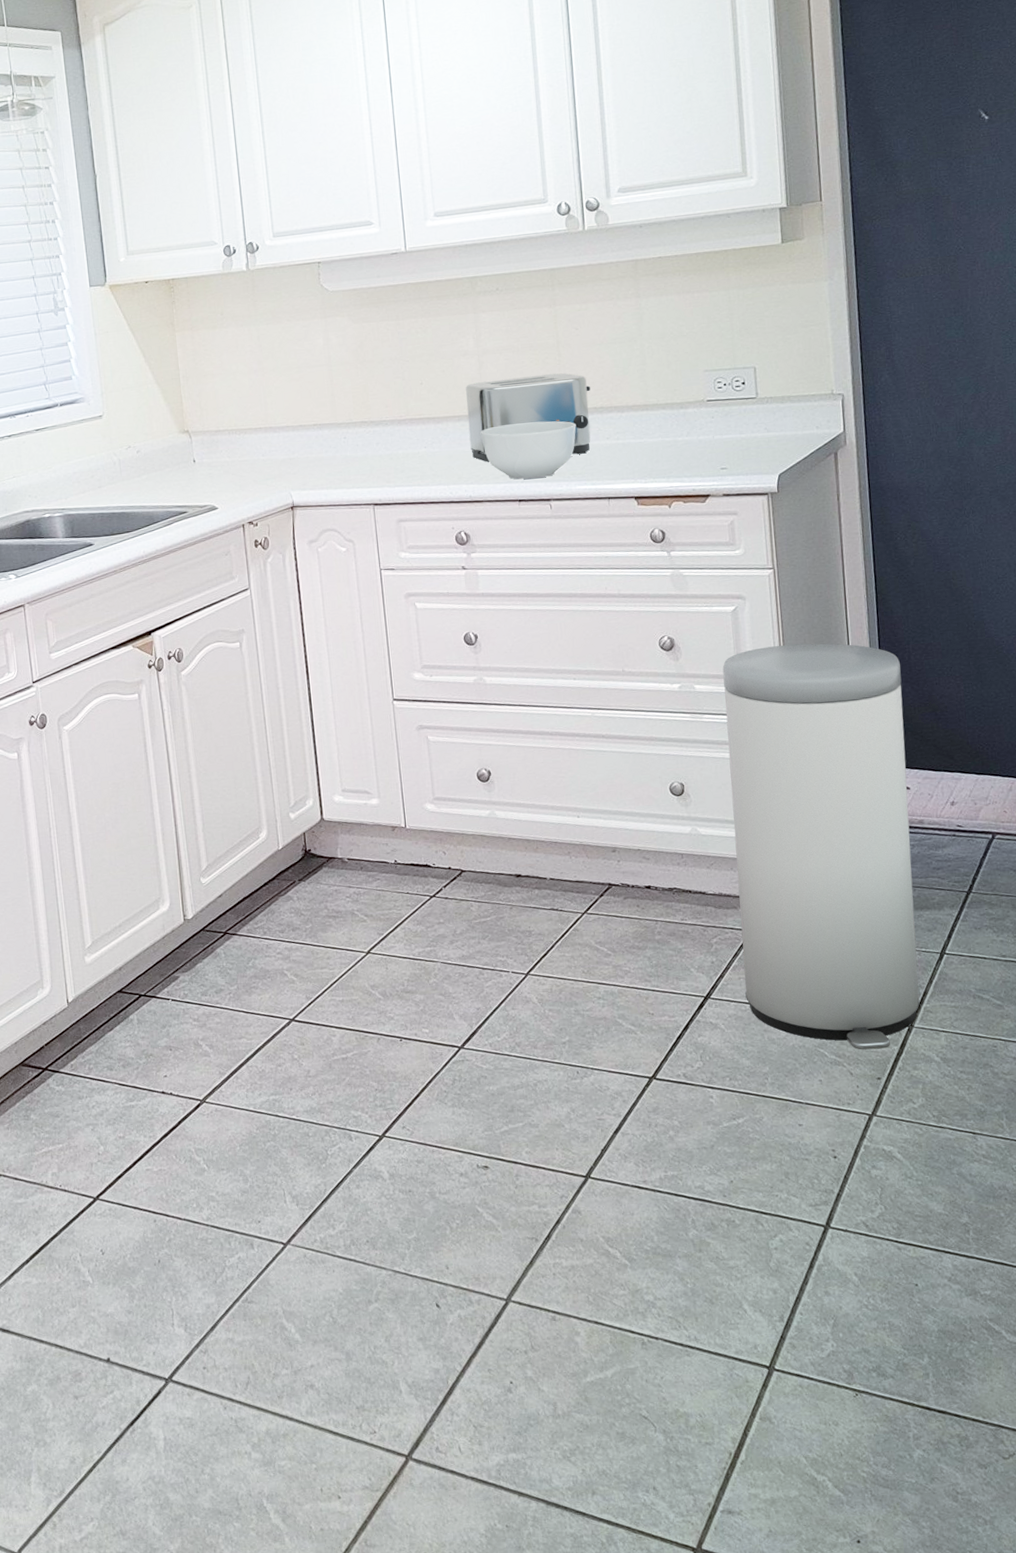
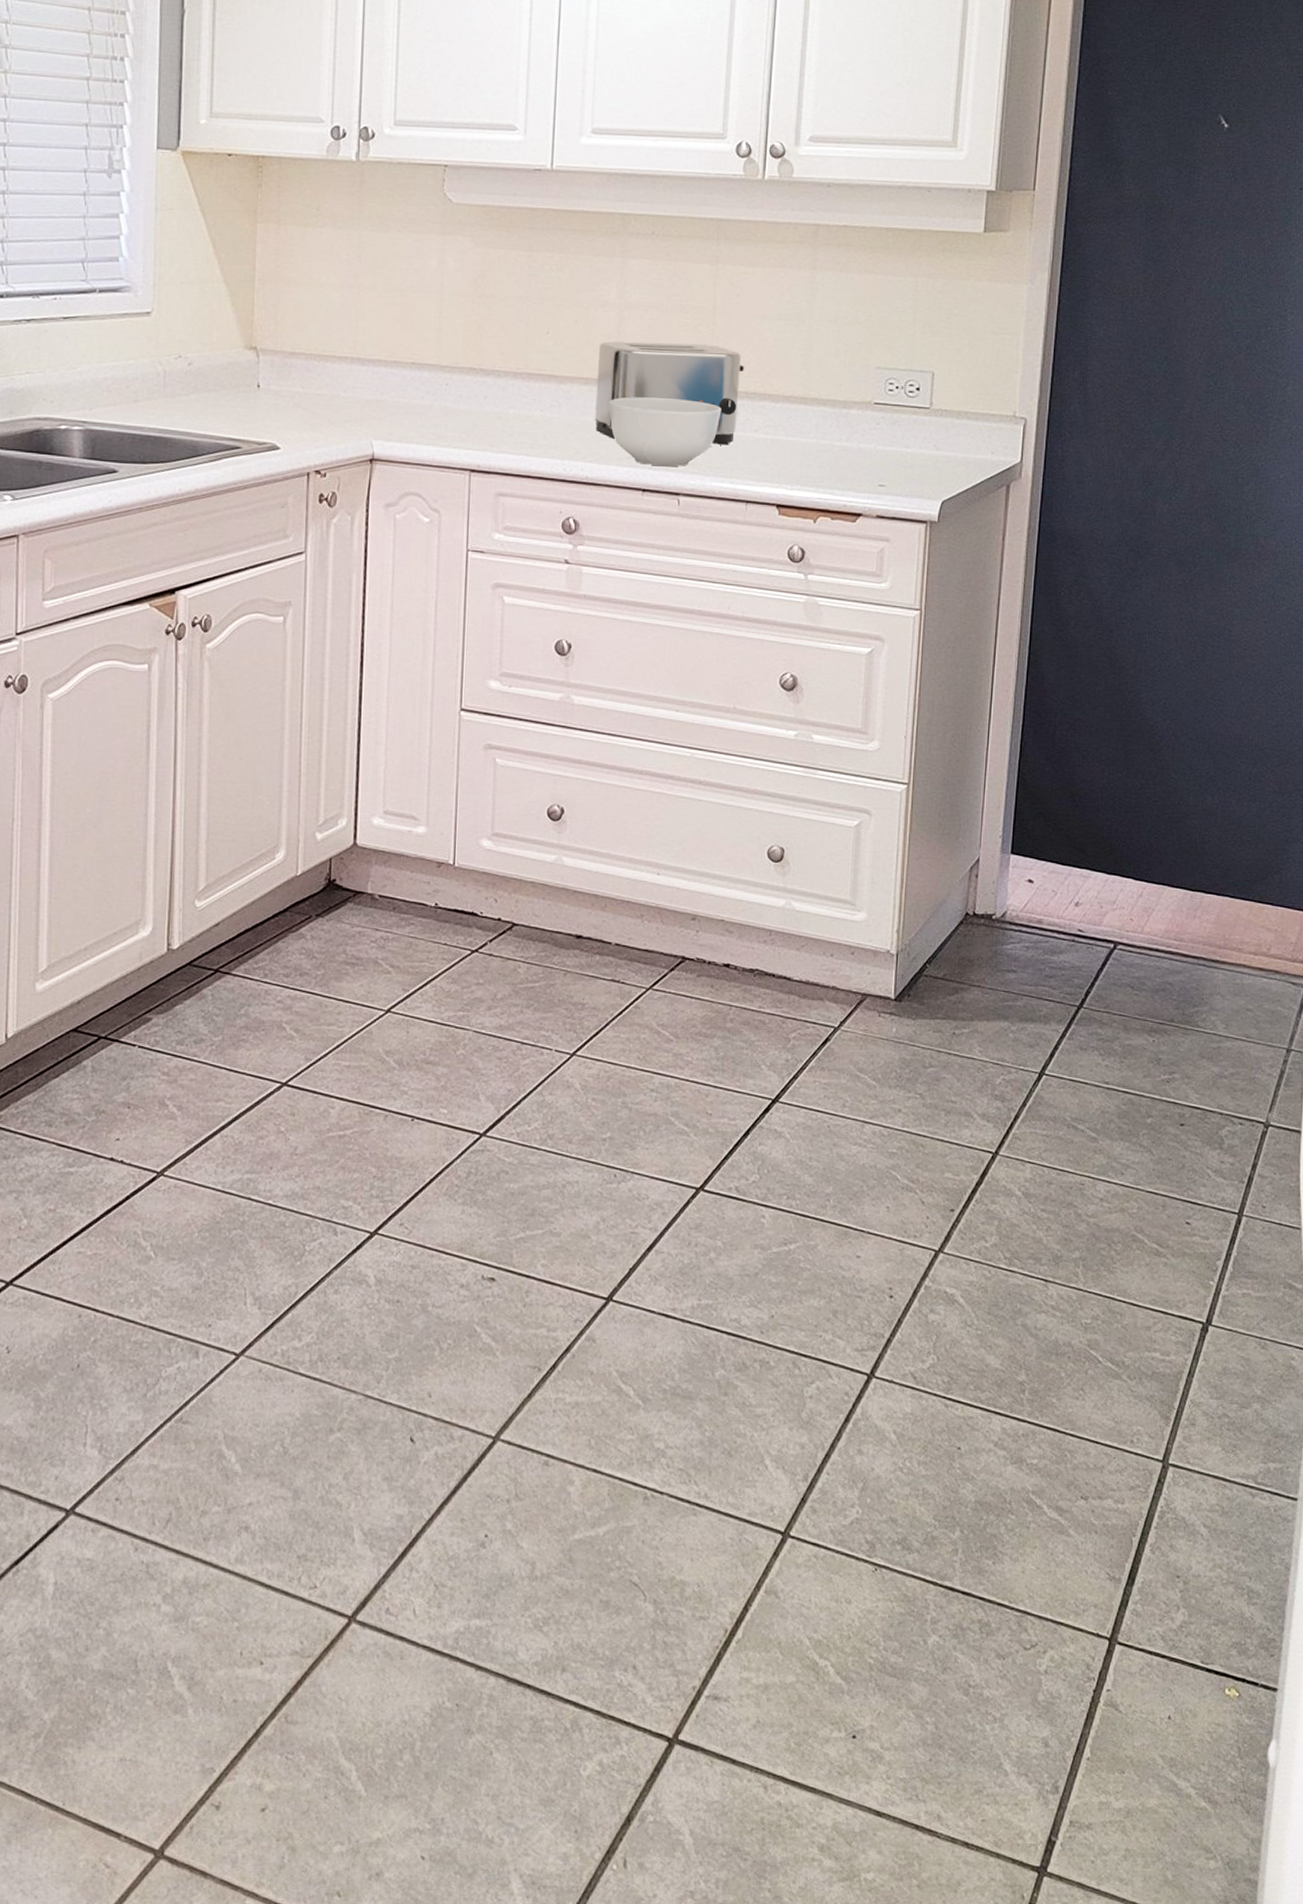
pedal bin: present [722,643,920,1050] -> none [818,700,1043,1177]

